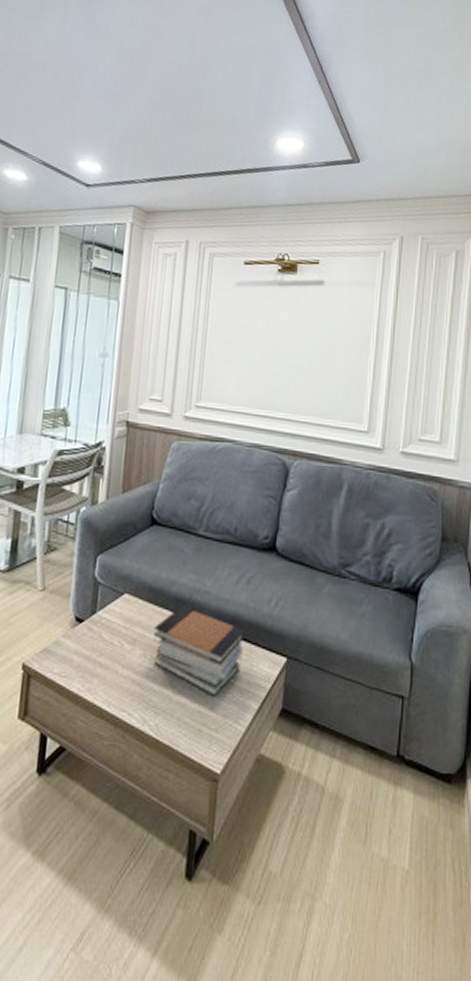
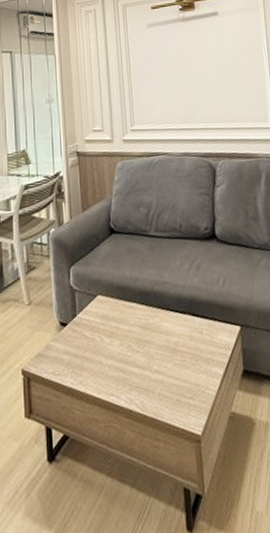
book stack: present [154,605,246,697] -> none [127,297,203,370]

